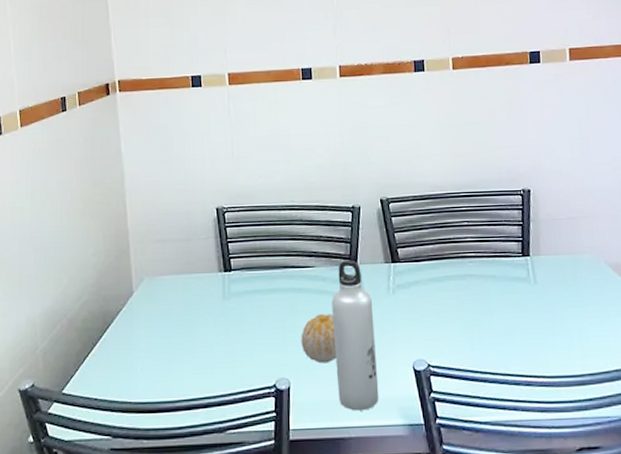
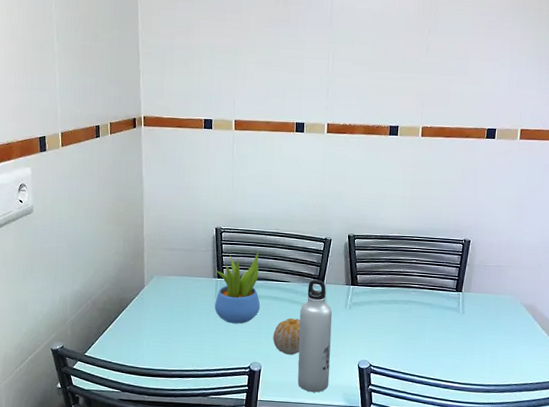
succulent plant: none [220,231,282,330] -> present [214,251,261,324]

